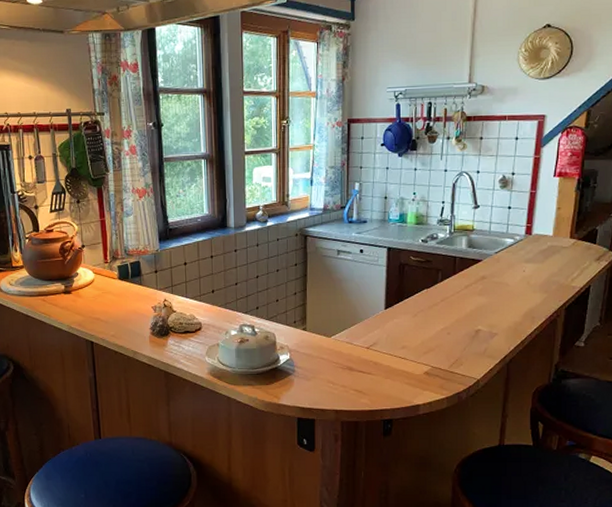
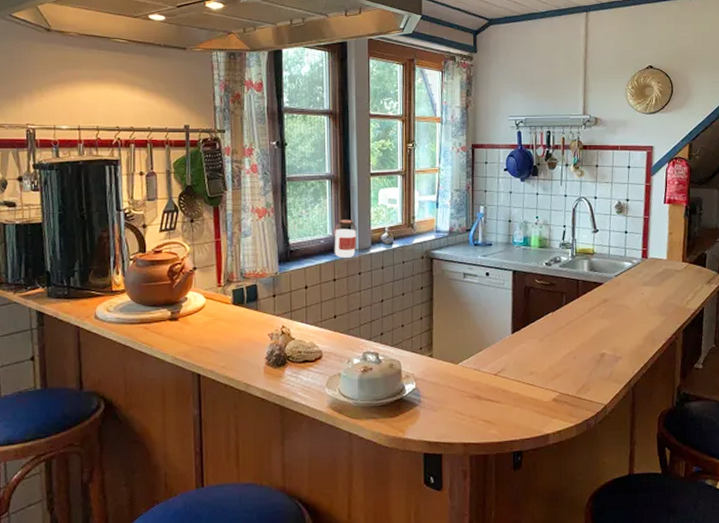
jar: none [211,198,233,236] -> present [335,220,357,258]

